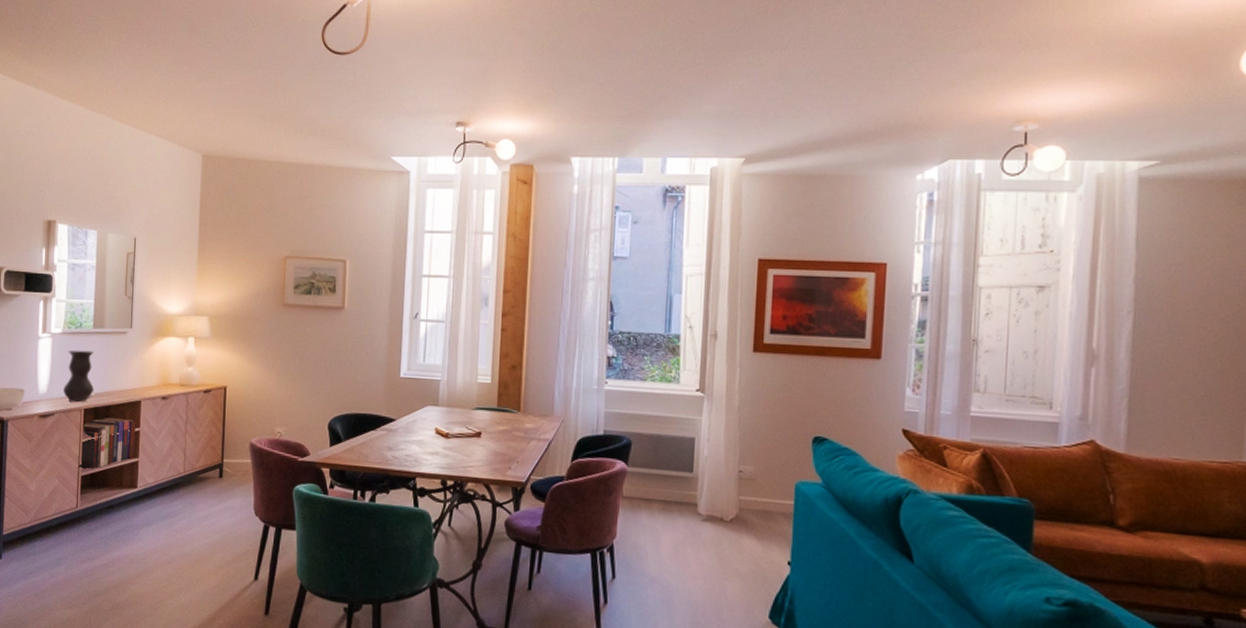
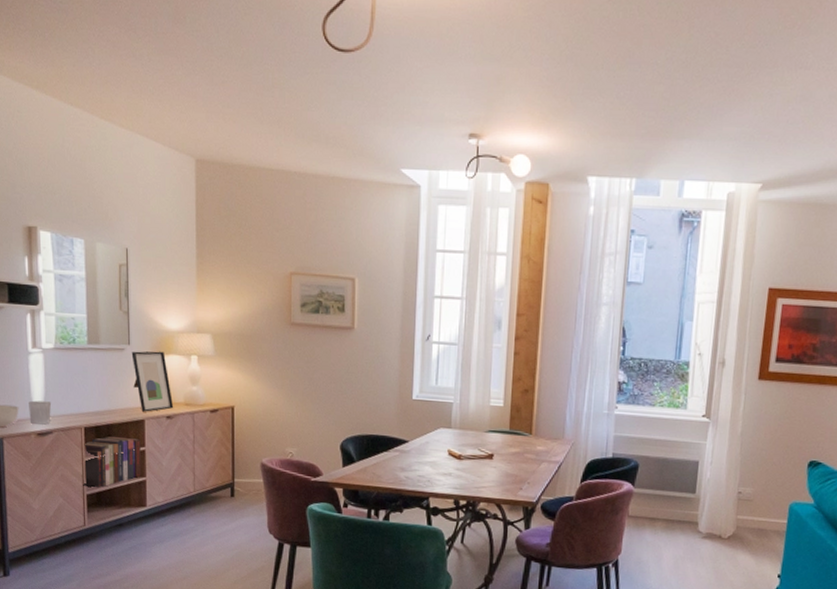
candle holder: none [34,383,56,407] -> present [29,400,52,425]
vase: present [63,350,94,403] -> none [60,366,94,421]
picture frame: none [132,333,170,393] -> present [131,350,174,412]

